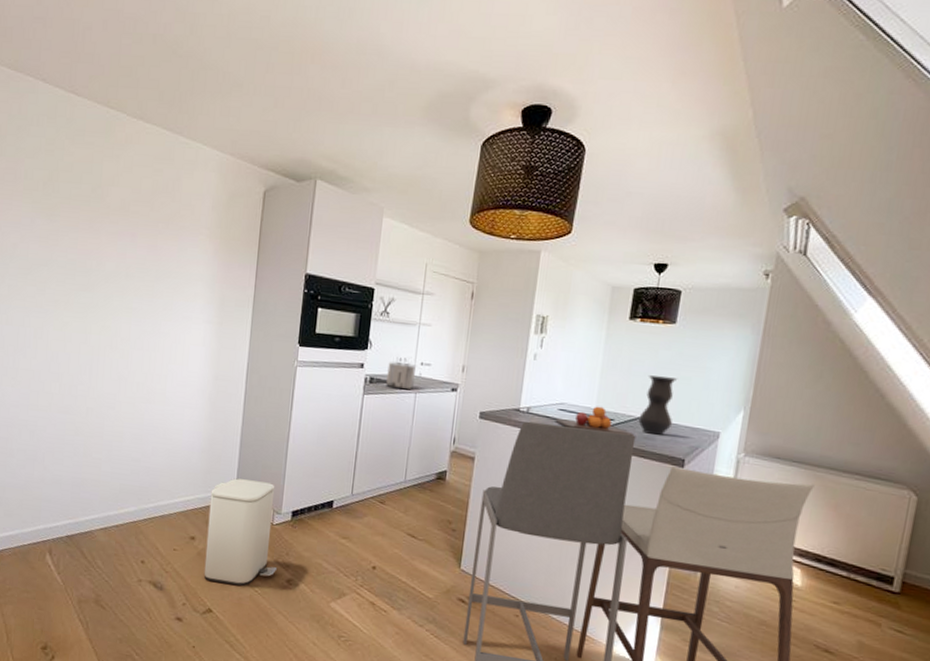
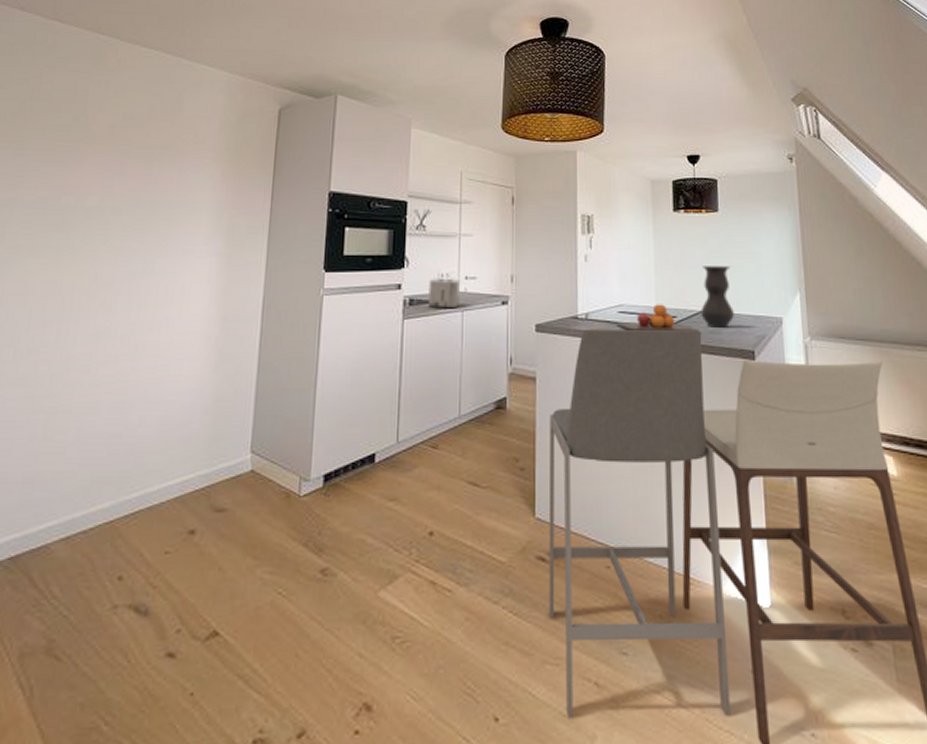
pedal bin: present [204,478,278,587] -> none [207,442,308,591]

